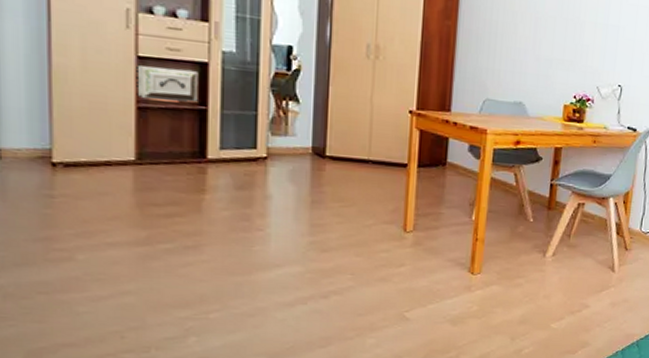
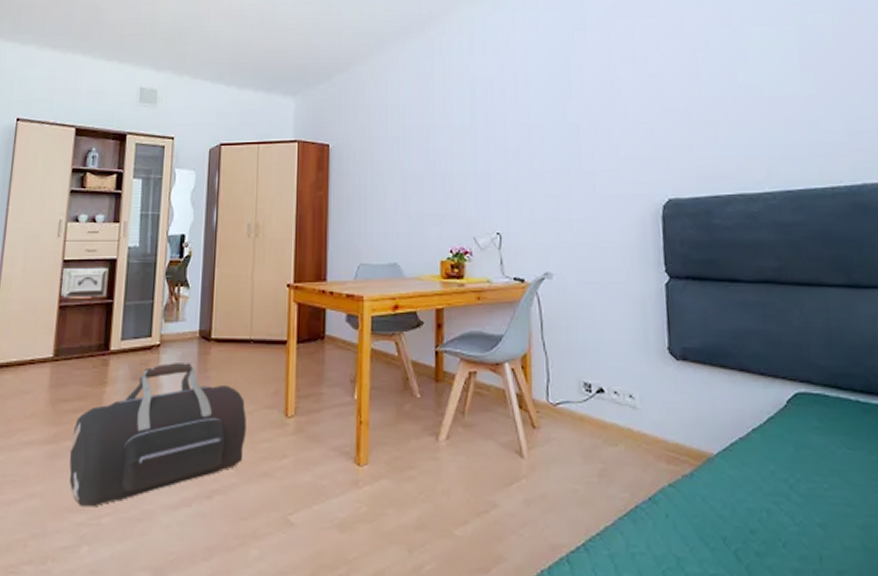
duffel bag: none [166,176,364,303] -> present [69,363,246,506]

